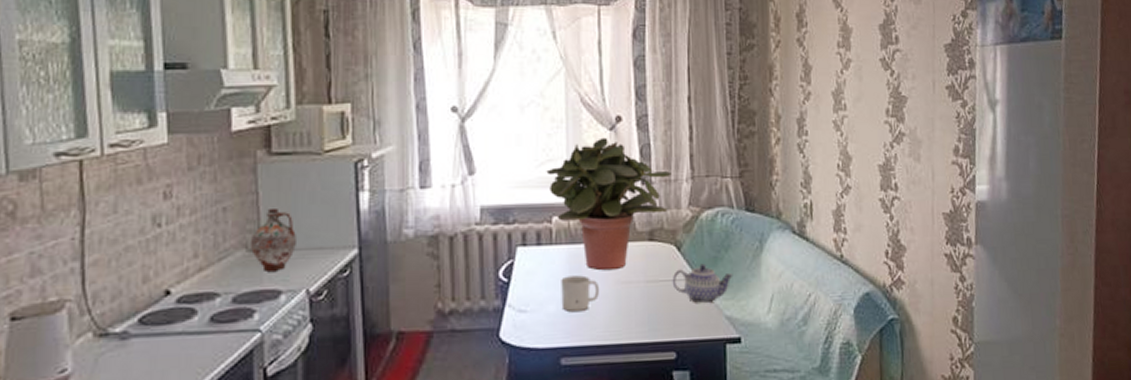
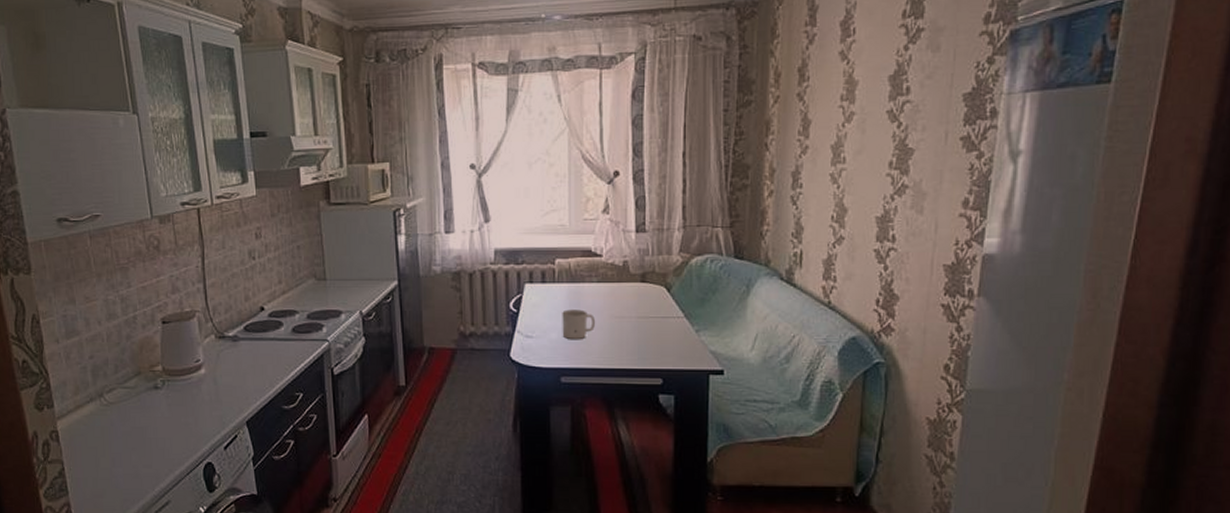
ceramic jug: present [249,209,296,271] -> none [317,248,351,296]
potted plant: present [546,137,672,270] -> none [550,190,664,305]
teapot: present [672,263,733,304] -> none [661,304,719,339]

